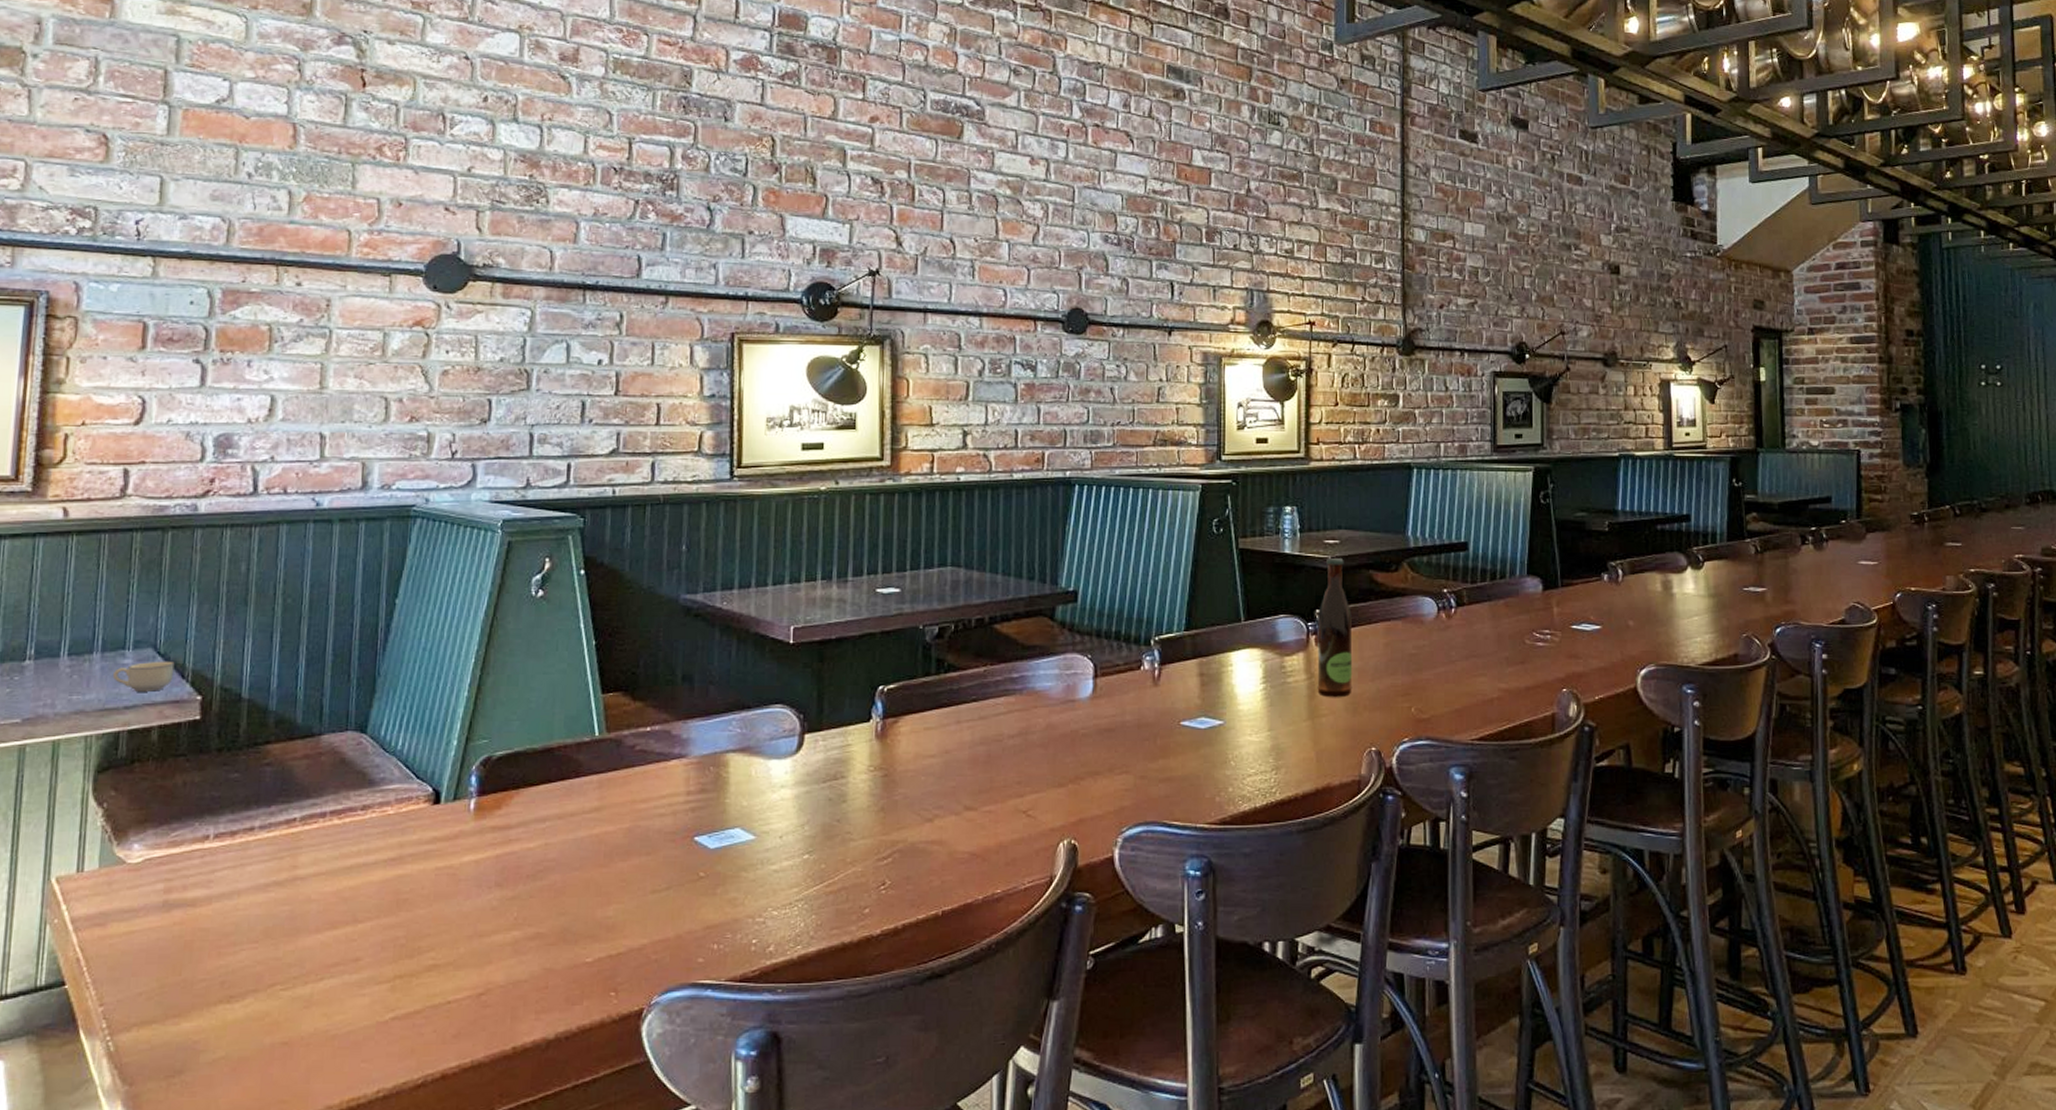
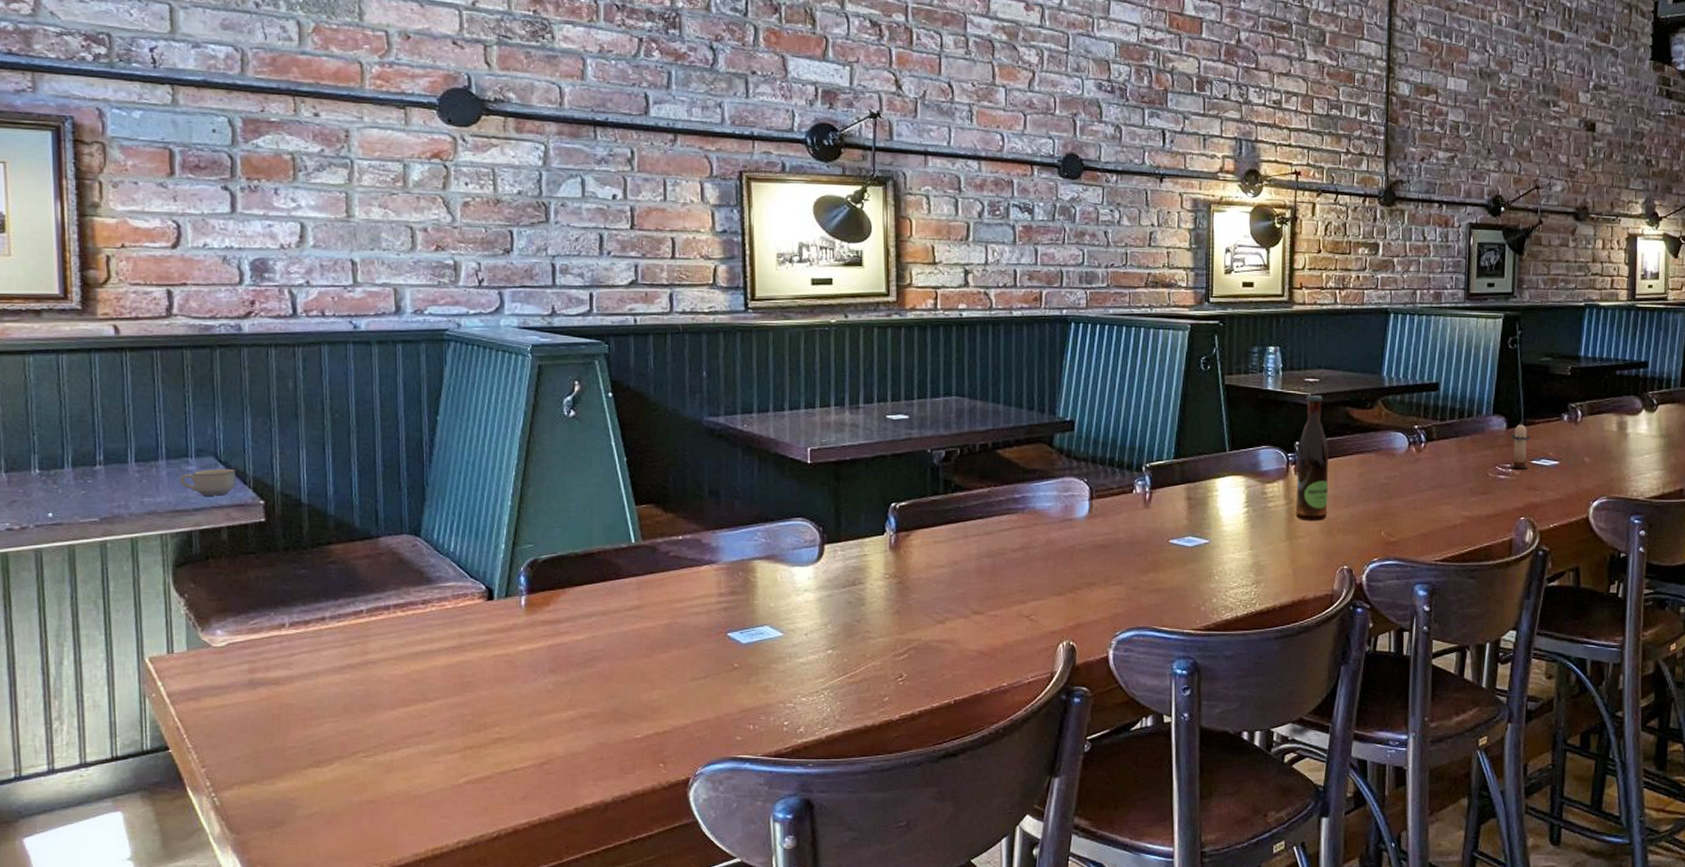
candle: none [1547,582,1569,637] -> present [1510,421,1531,471]

